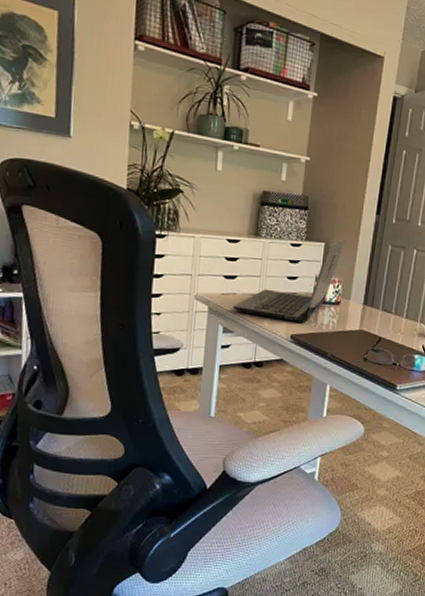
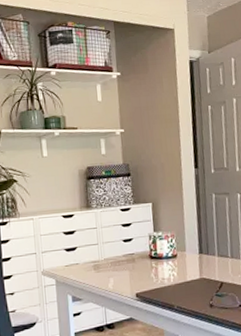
laptop computer: present [233,239,345,323] -> none [77,196,171,281]

